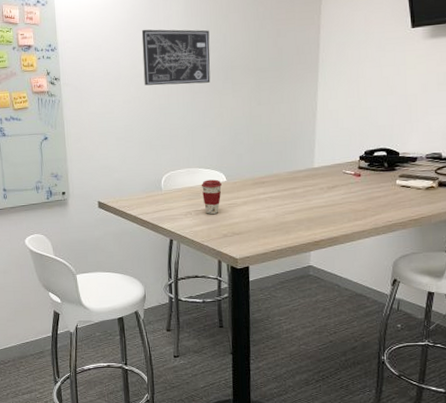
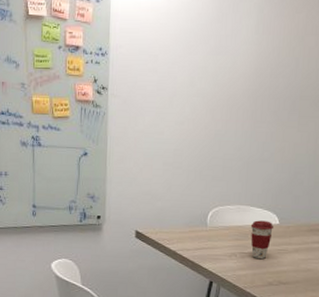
wall art: present [141,29,211,86] -> none [201,42,281,112]

